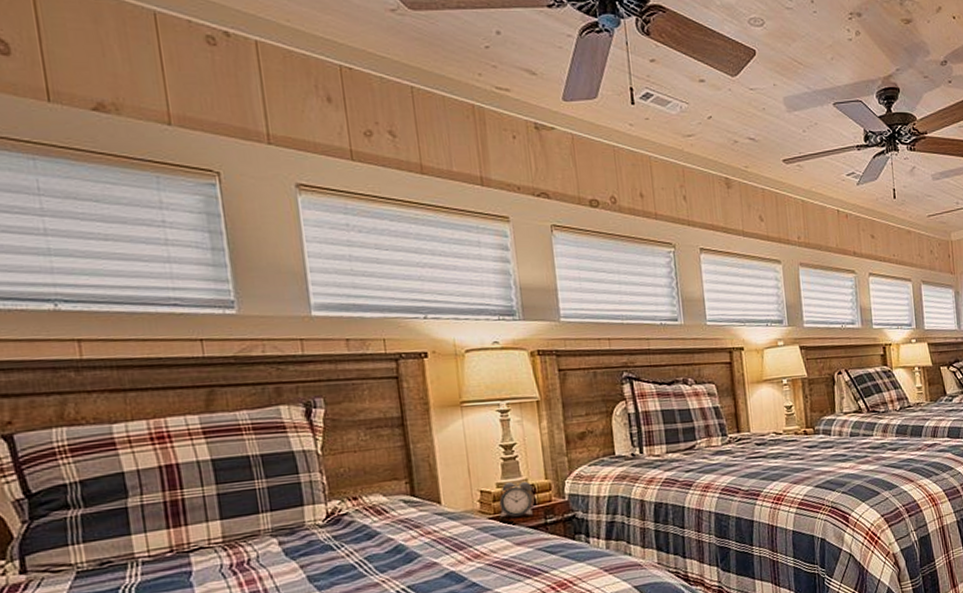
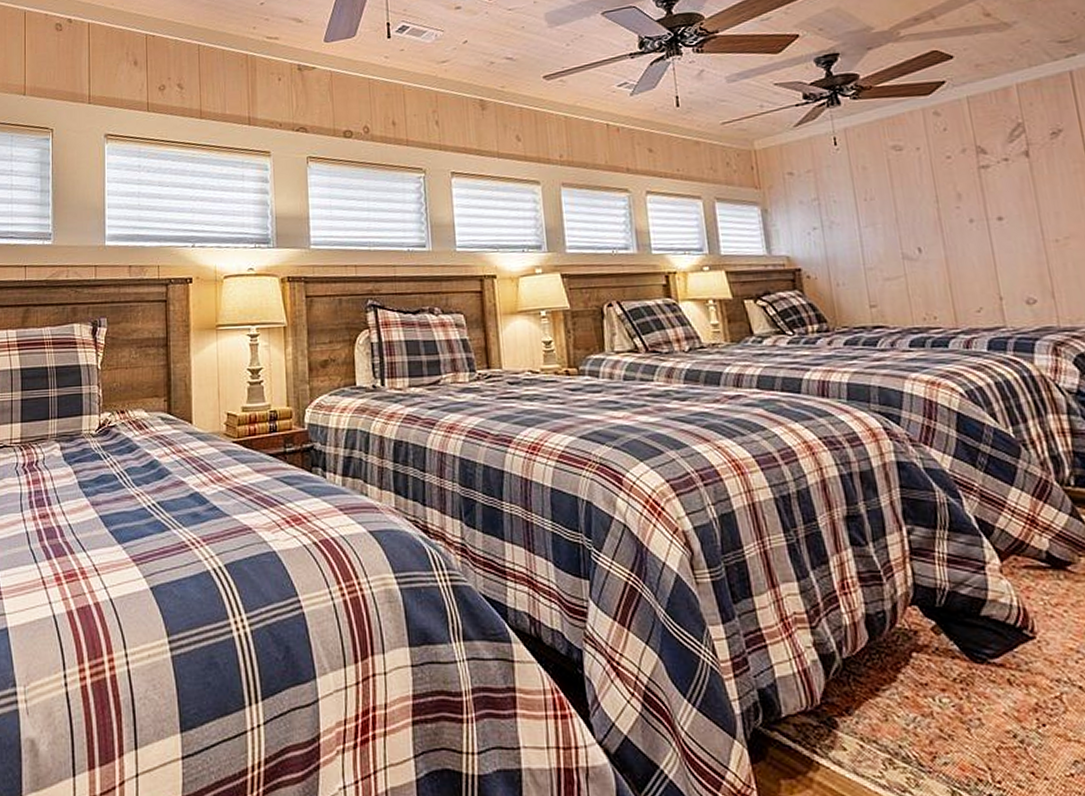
alarm clock: present [499,481,536,518] -> none [242,406,277,444]

